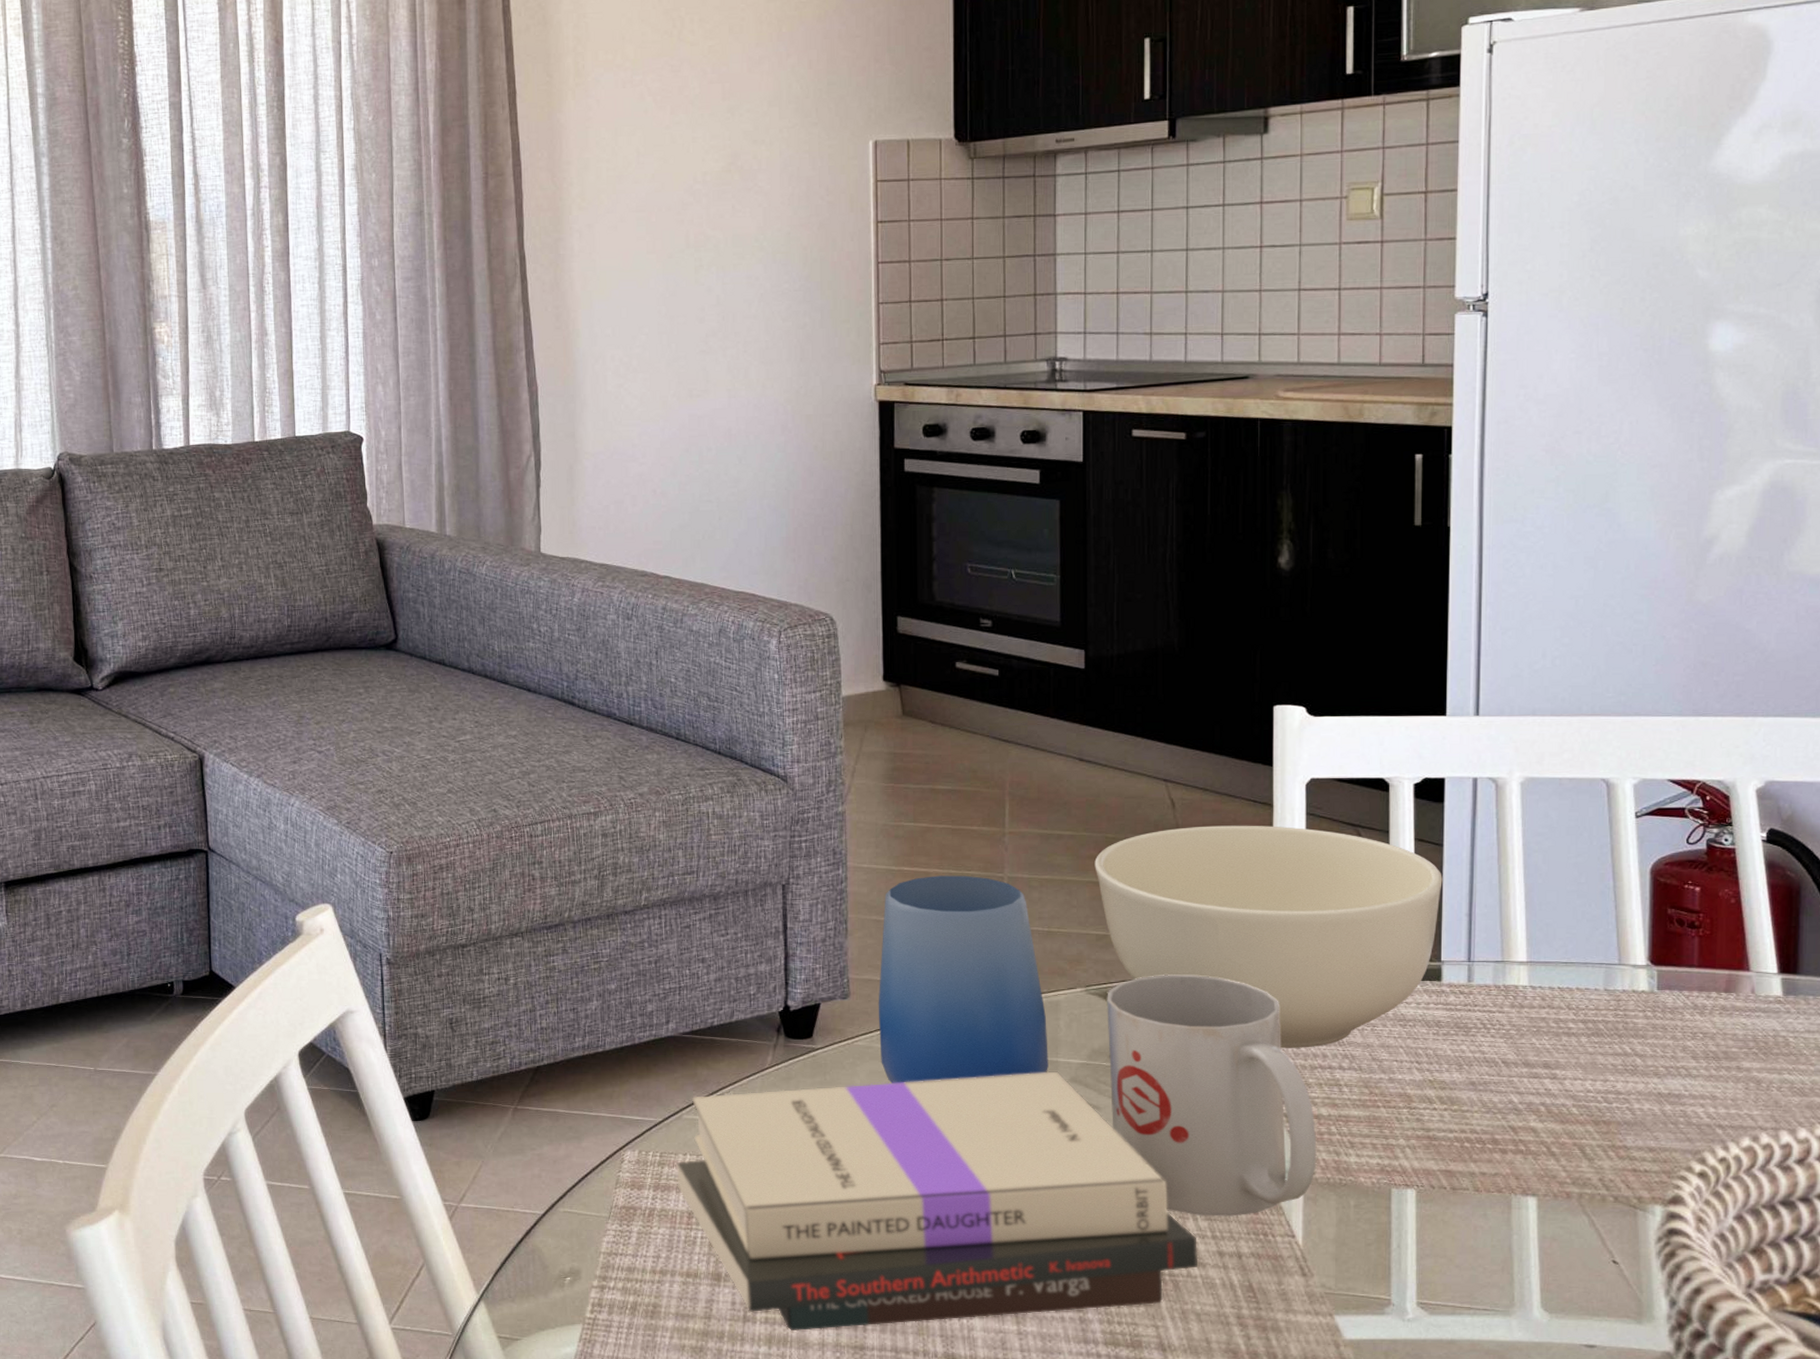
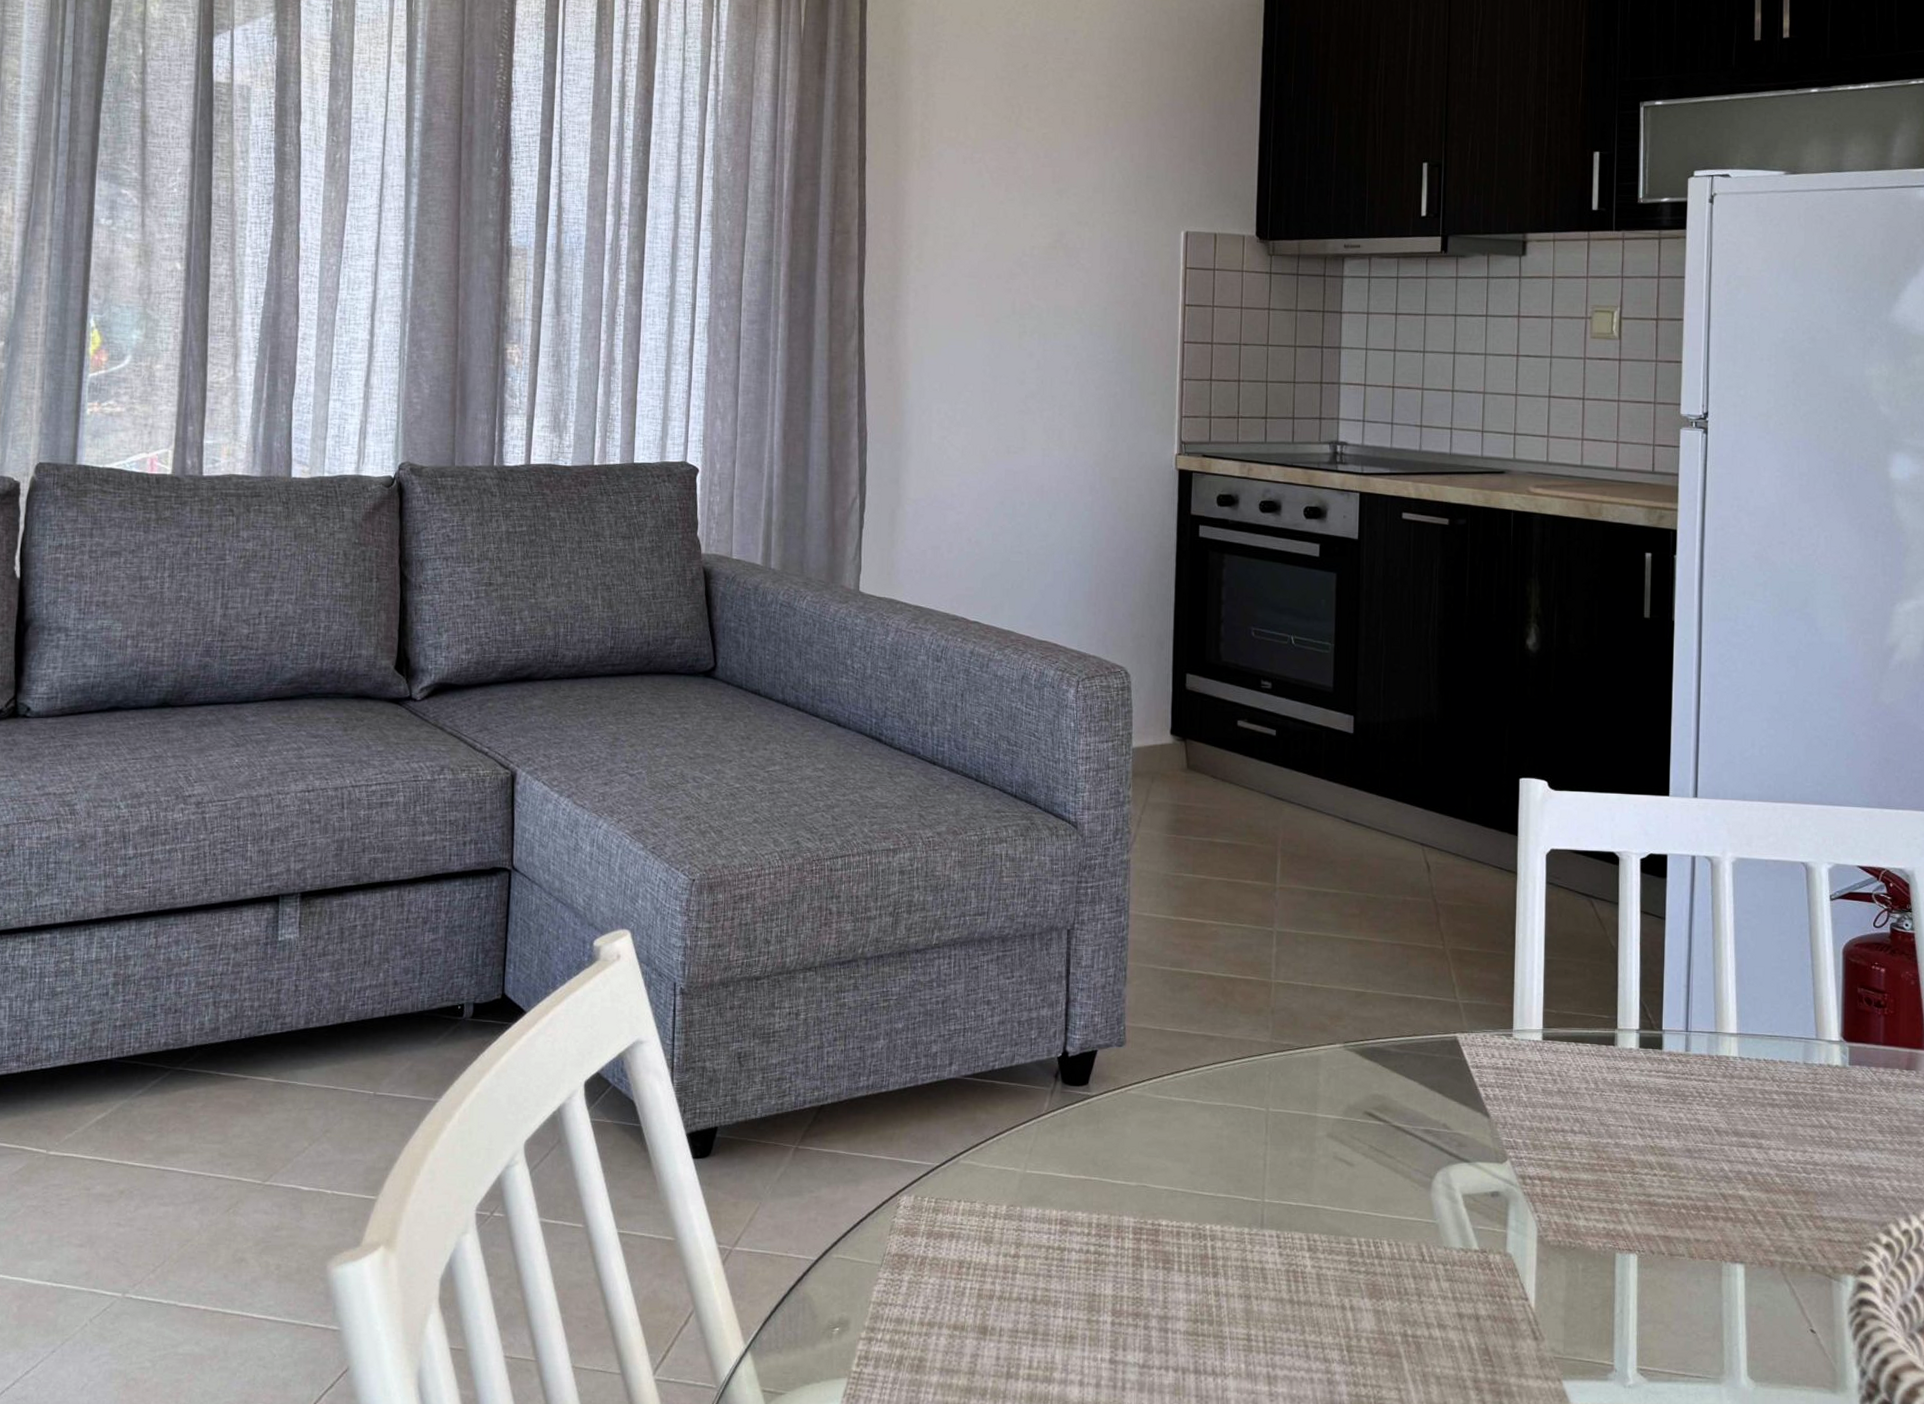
books: present [676,1071,1199,1330] -> none [950,1126,1440,1388]
cup: present [878,875,1048,1084] -> none [1151,927,1308,1135]
bowl: present [1094,825,1443,1048] -> none [1356,890,1665,1111]
mug: present [1107,974,1317,1217] -> none [1362,1033,1550,1278]

